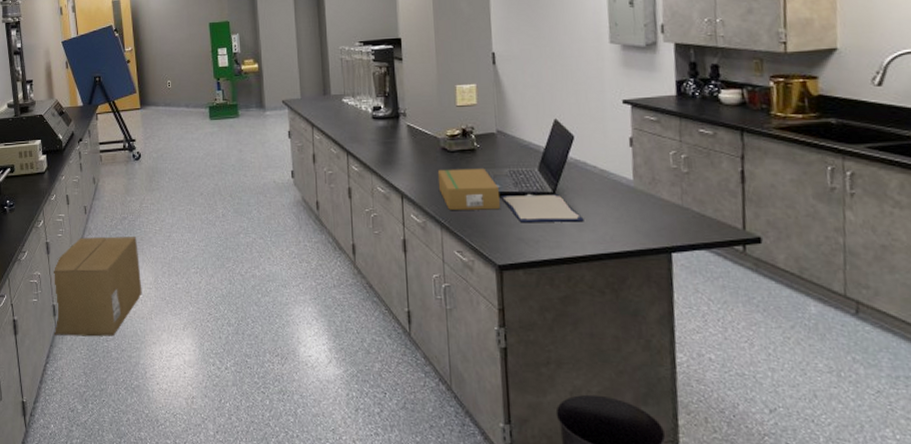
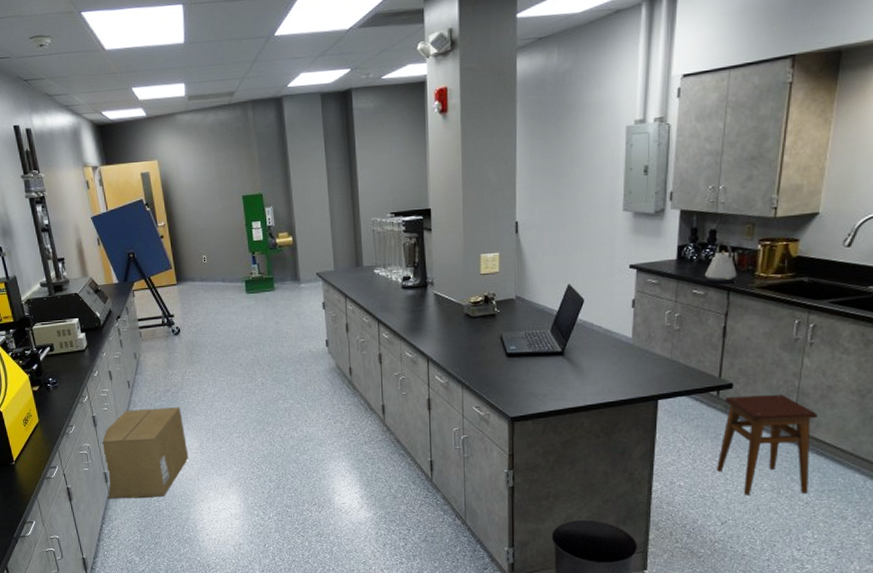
box: present [437,169,500,210] -> none [460,332,515,370]
notepad: present [500,193,584,223] -> none [516,353,587,380]
kettle: none [710,76,750,125] -> present [704,240,737,286]
stool: none [754,253,878,379] -> present [717,395,818,495]

